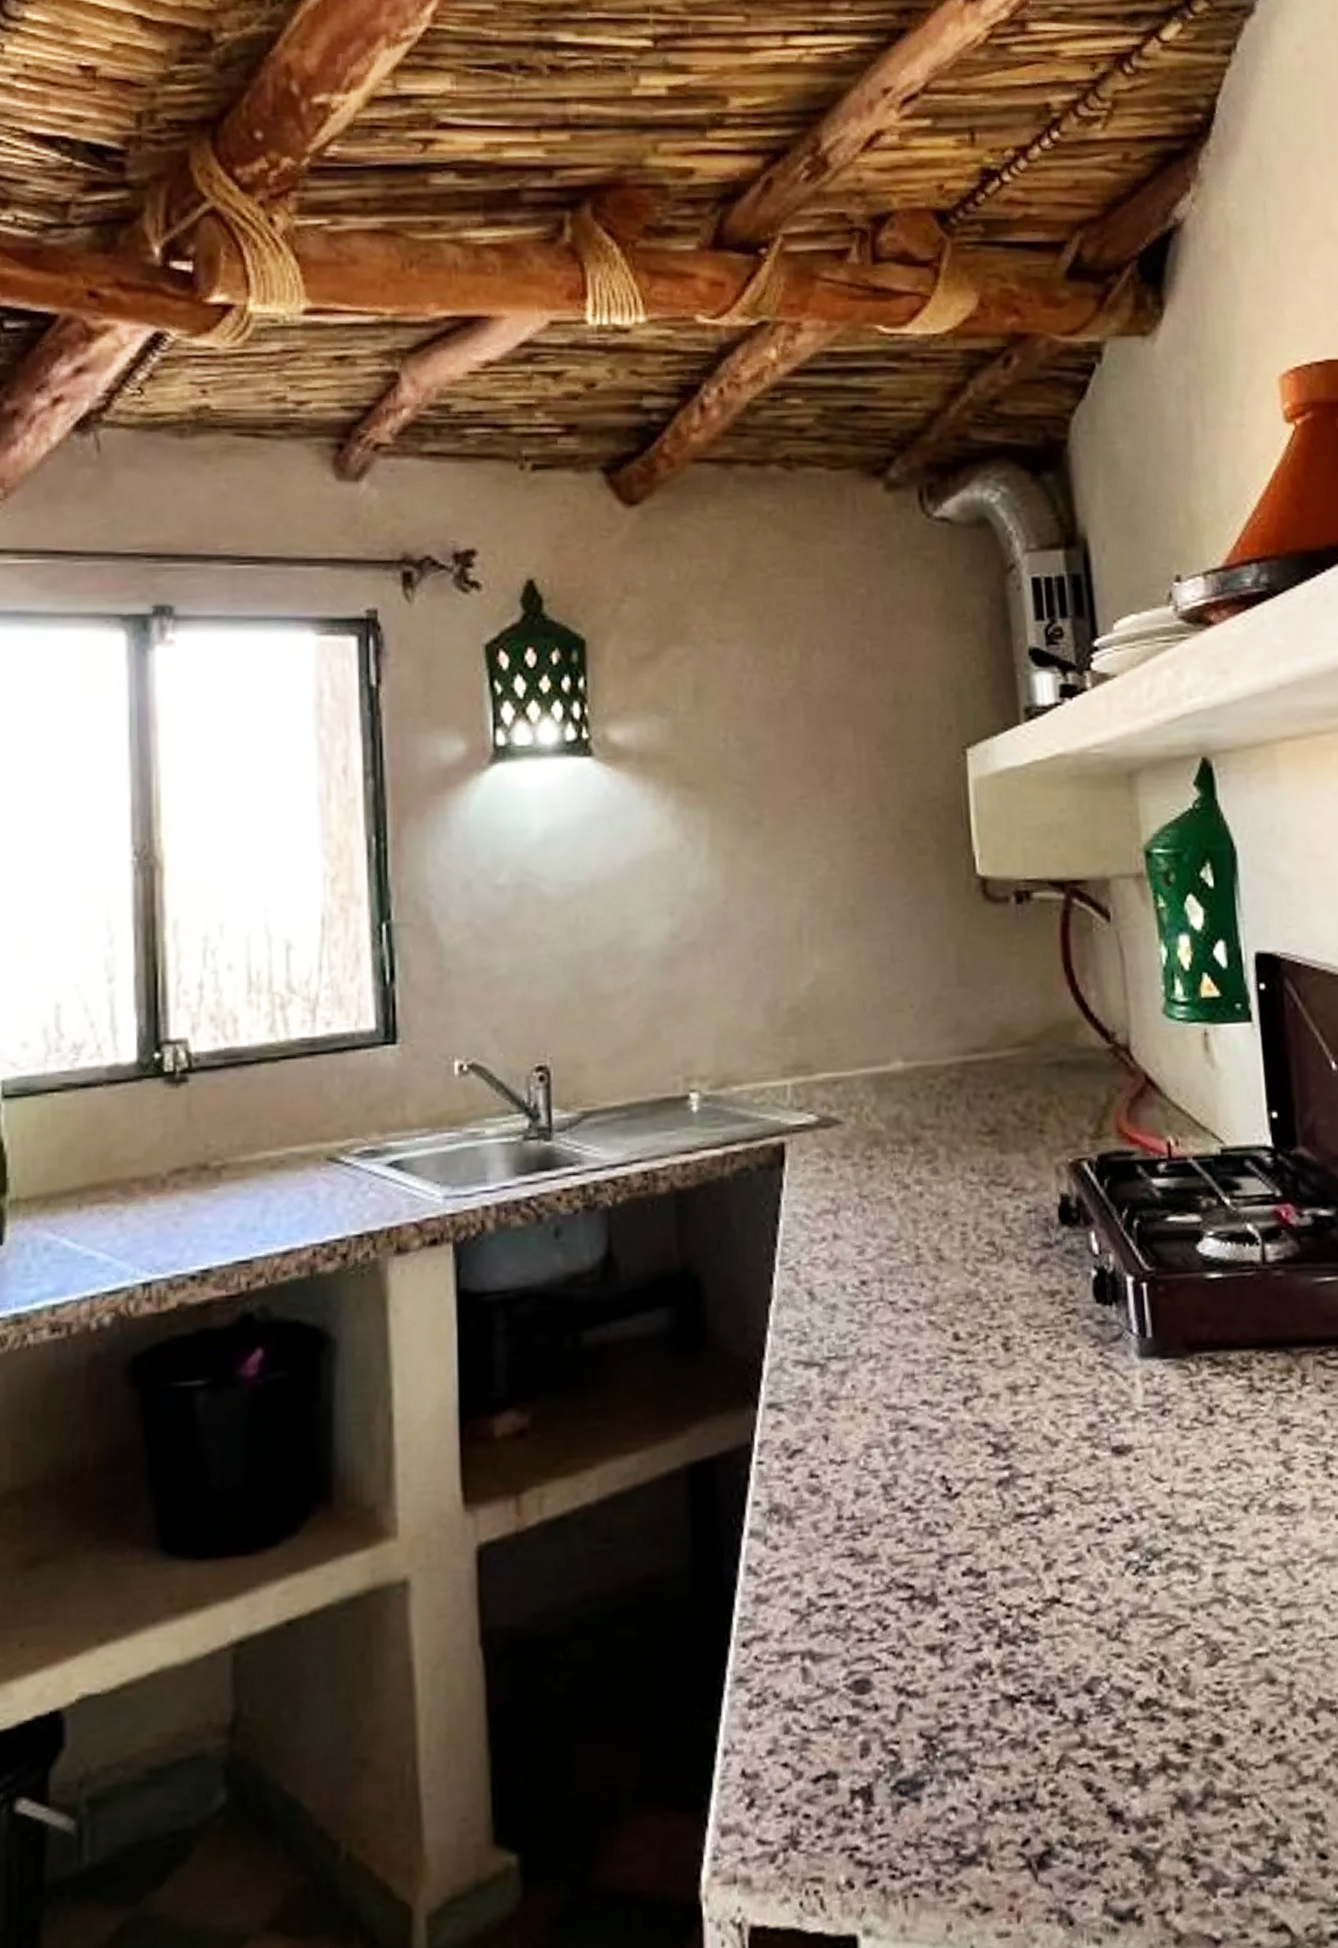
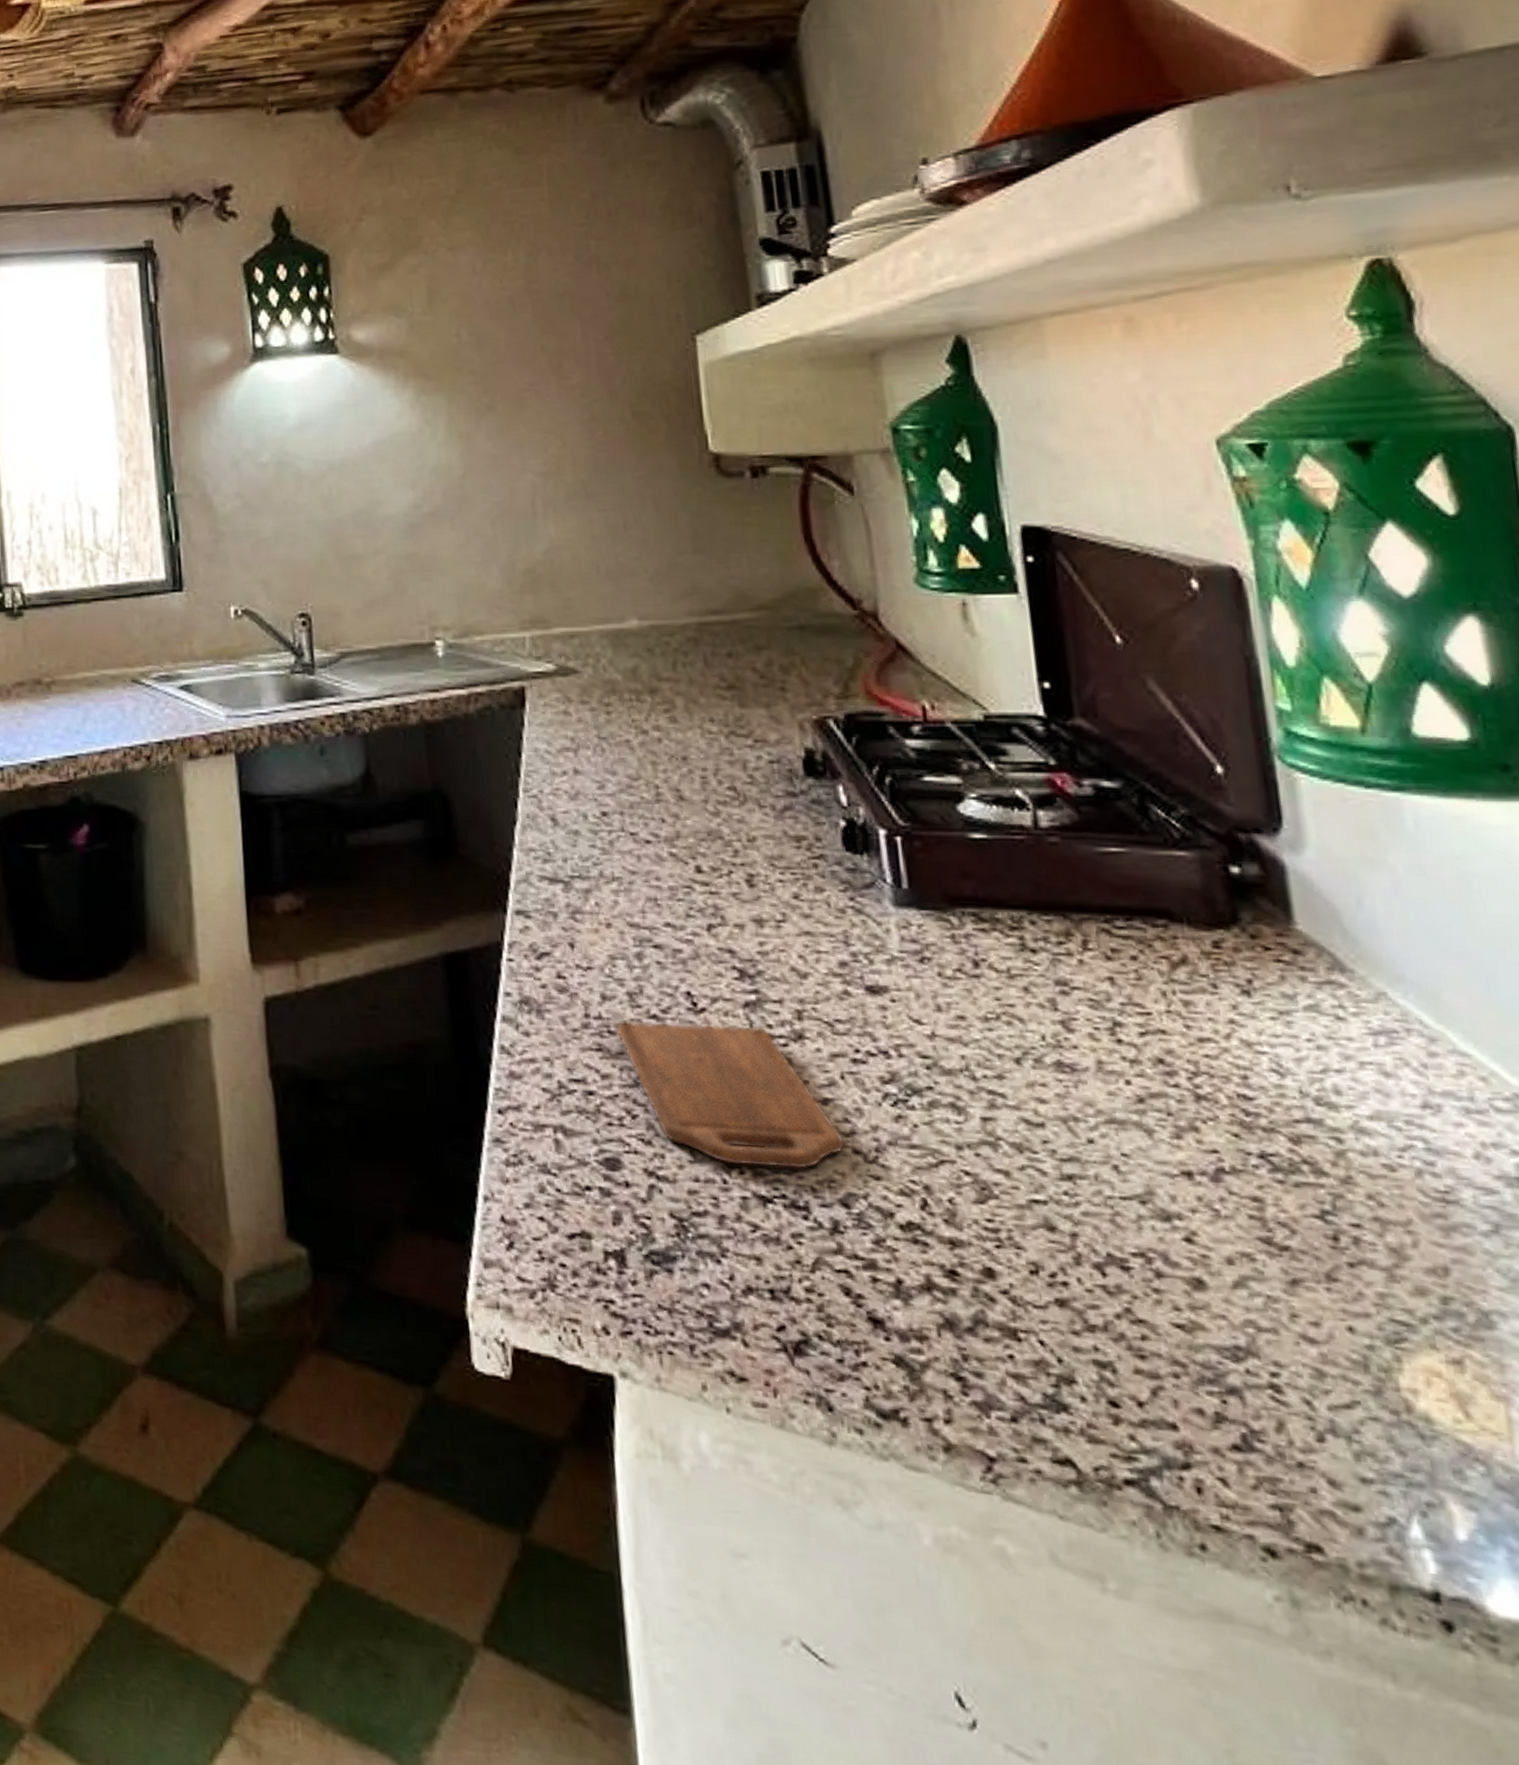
cutting board: none [868,1505,1091,1667] -> present [614,1021,846,1170]

